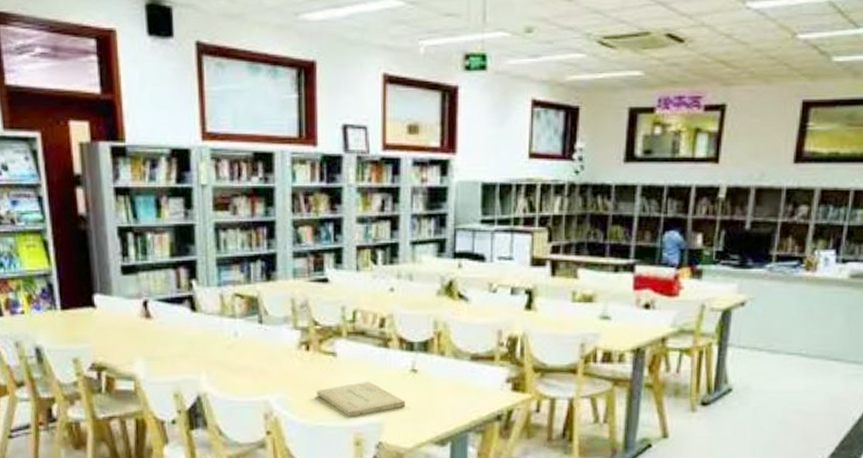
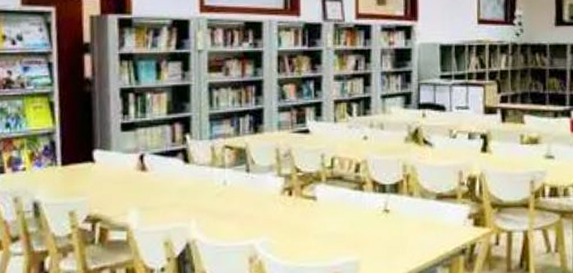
book: present [317,381,406,416] -> none [298,222,379,257]

